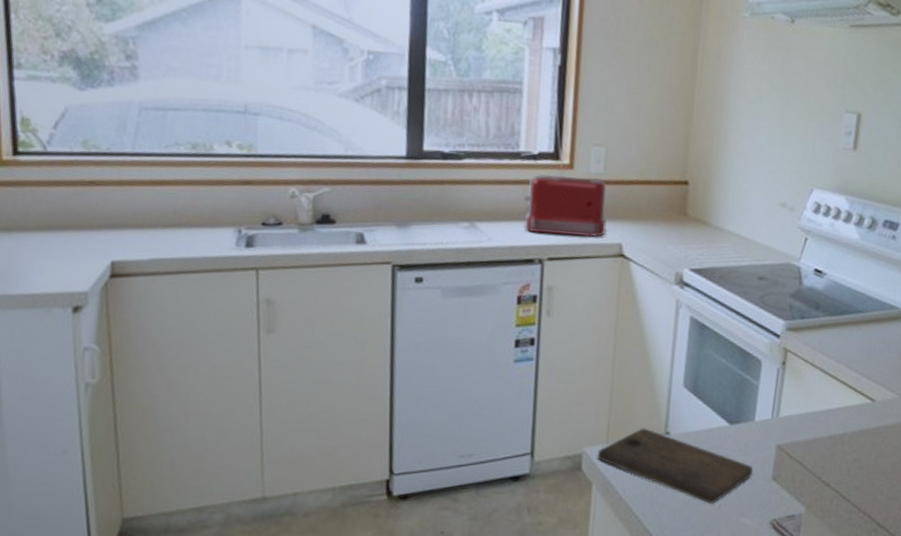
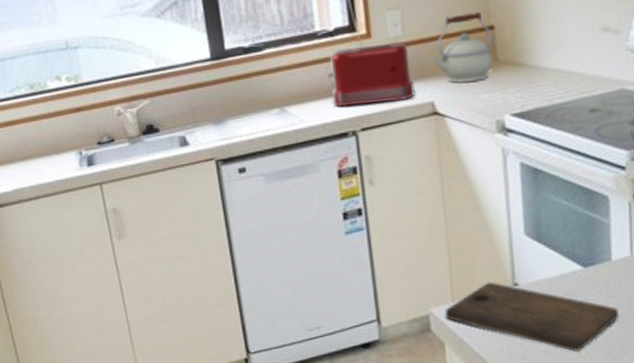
kettle: none [627,164,686,231] -> present [432,12,493,84]

